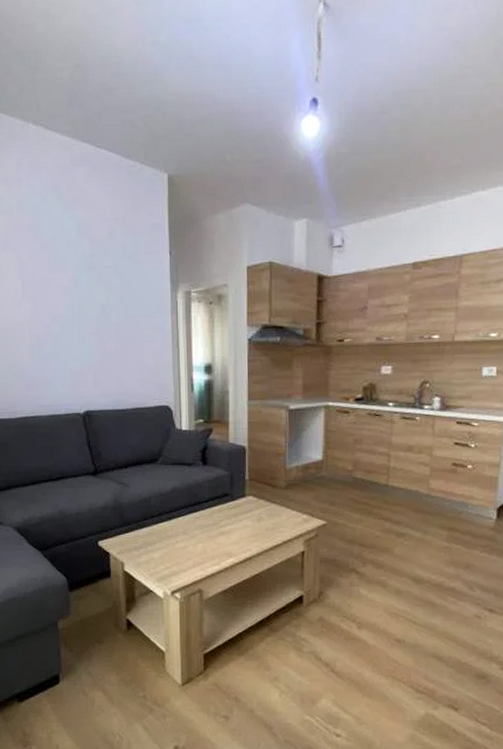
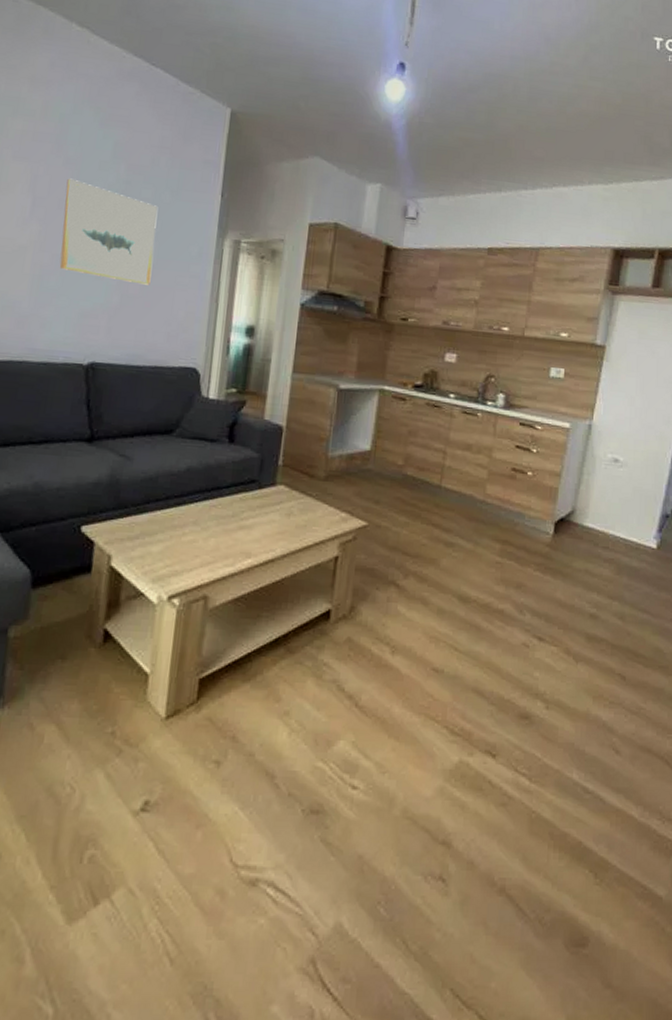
wall art: none [46,259,122,341] -> present [59,178,158,285]

